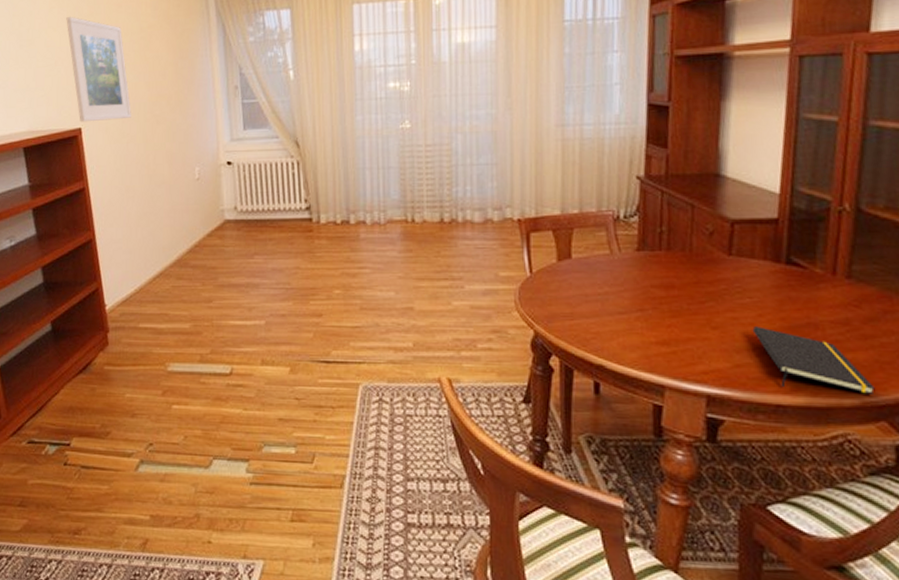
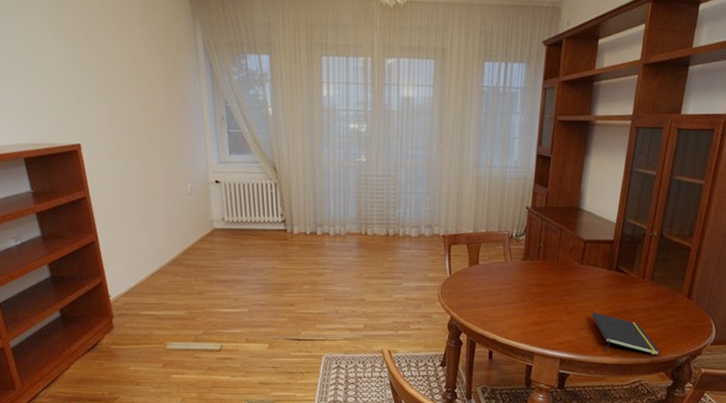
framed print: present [66,16,131,123] -> none [61,40,128,139]

